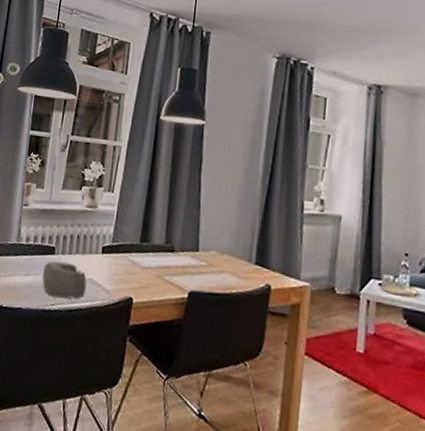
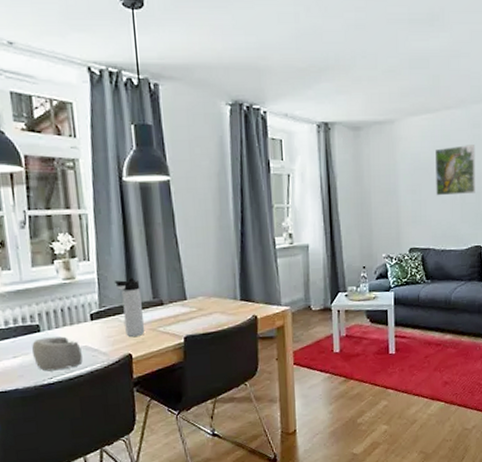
thermos bottle: none [131,216,156,280] -> present [114,277,145,337]

